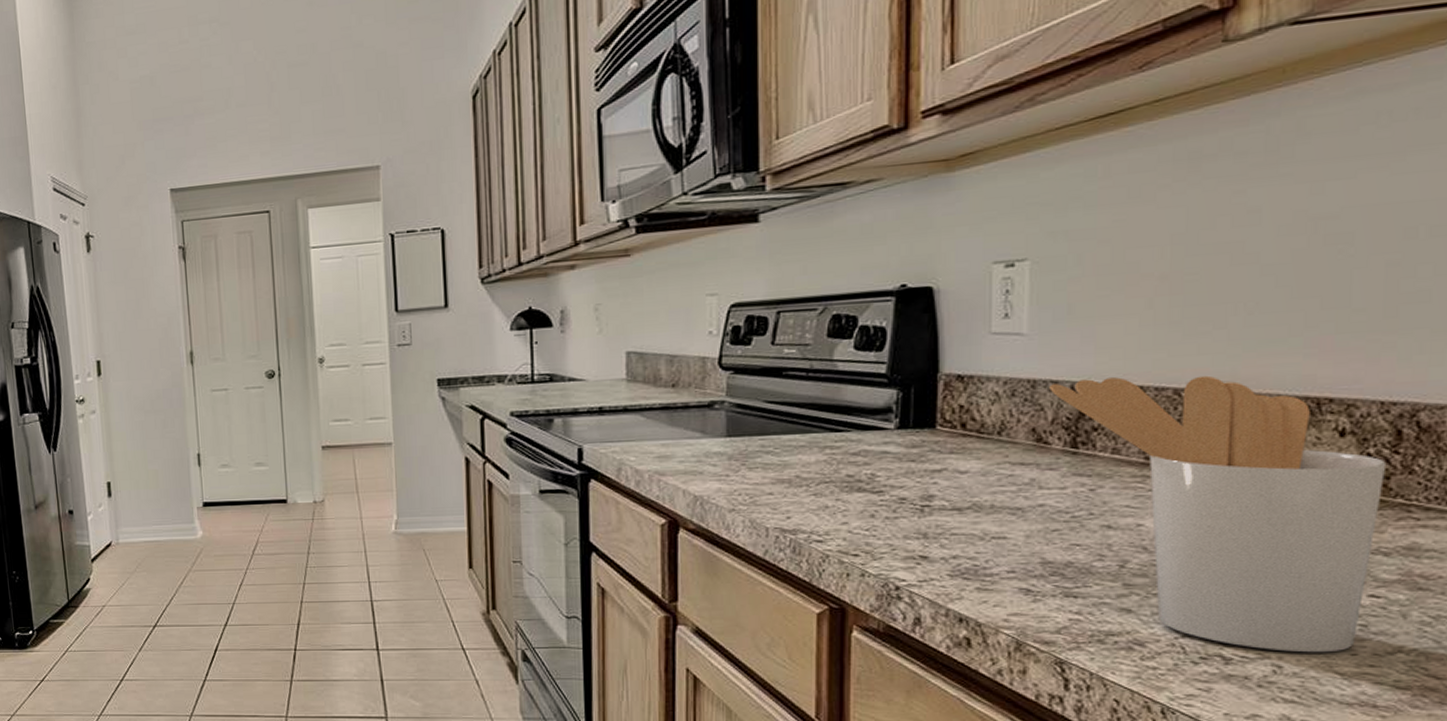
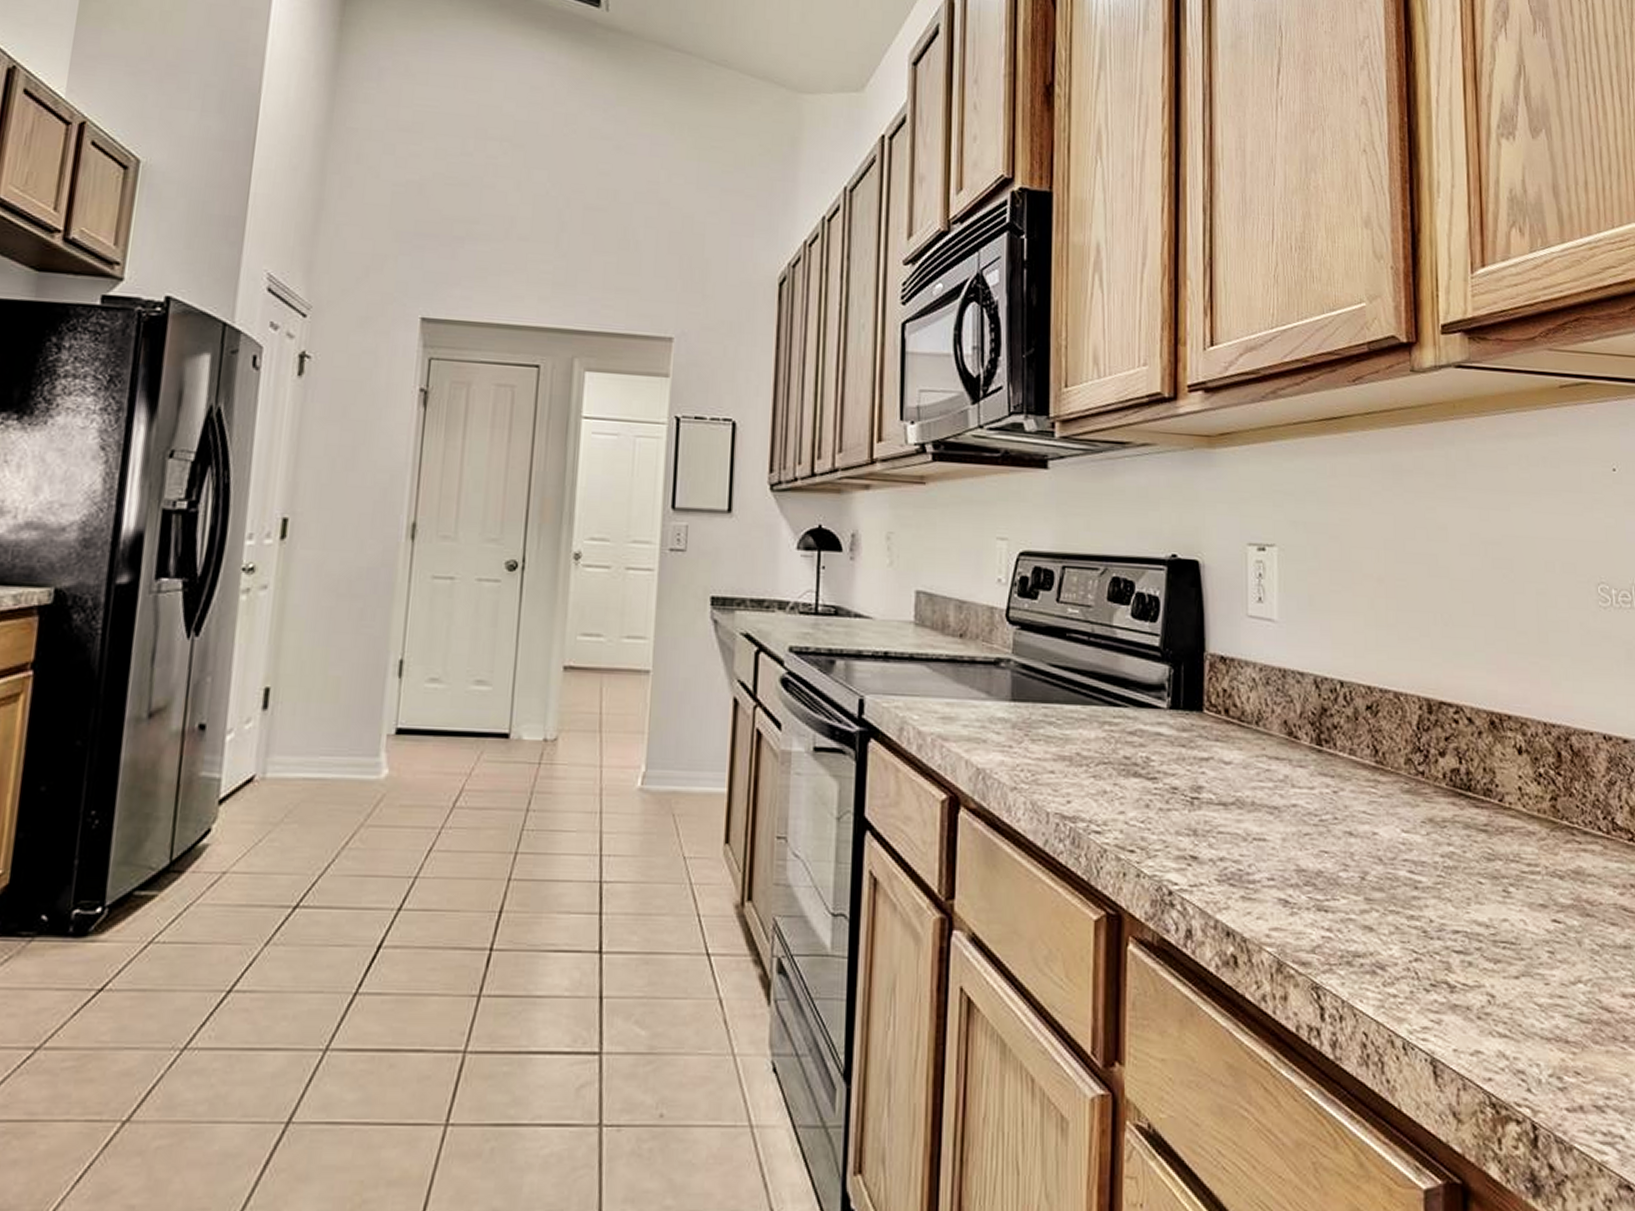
utensil holder: present [1049,375,1385,653] -> none [1297,674,1553,981]

